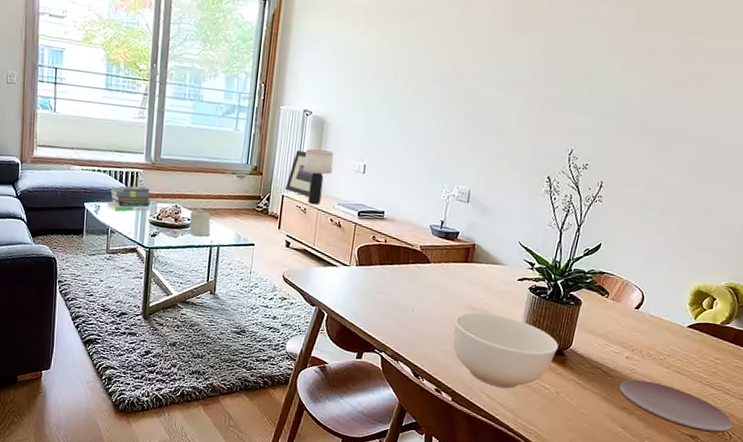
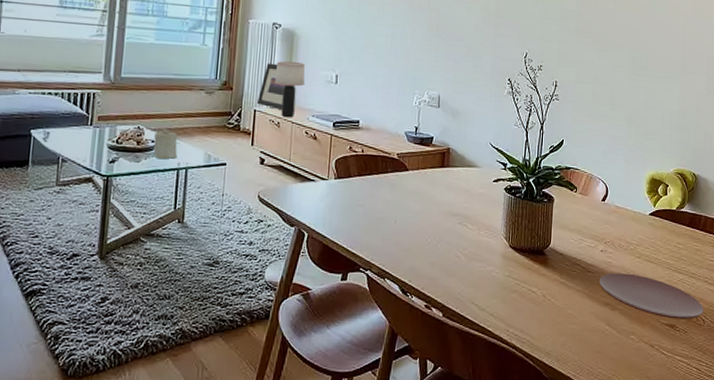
books: present [107,185,150,212] -> none [58,108,109,138]
bowl: present [452,311,559,388] -> none [437,218,539,296]

